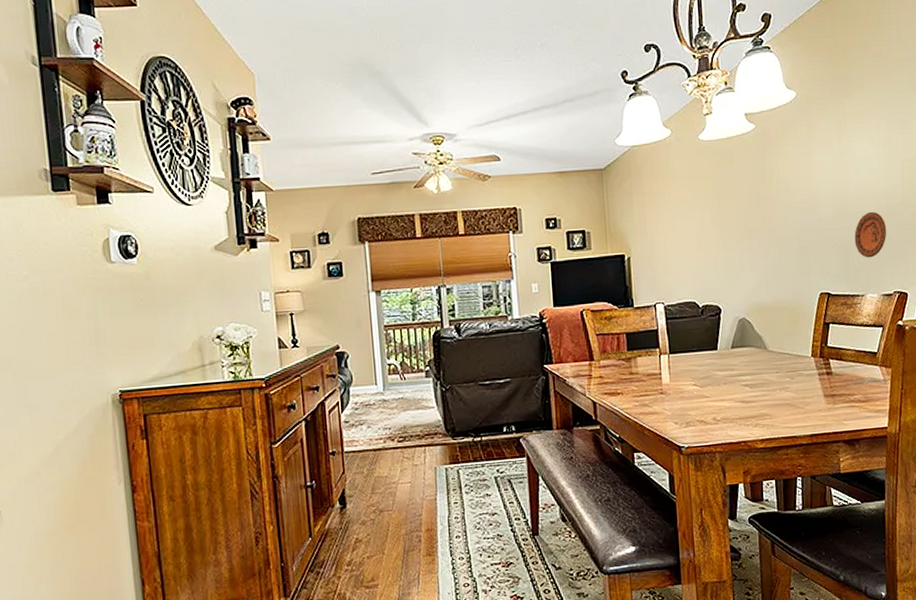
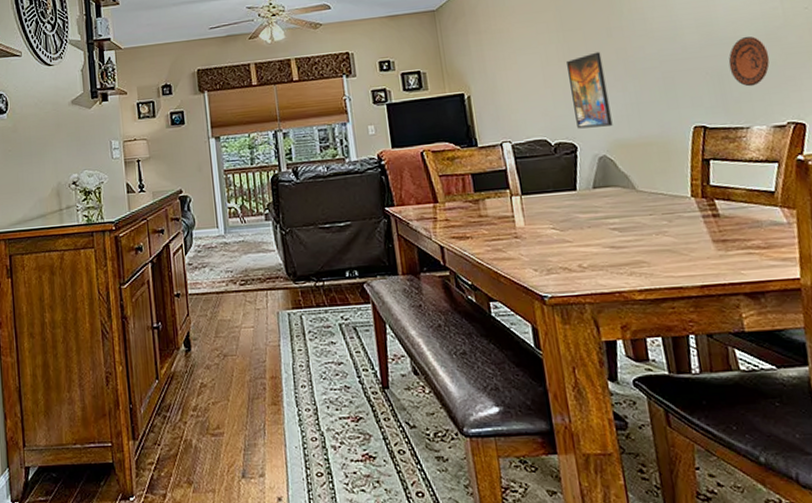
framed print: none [718,219,754,292] -> present [566,51,613,129]

